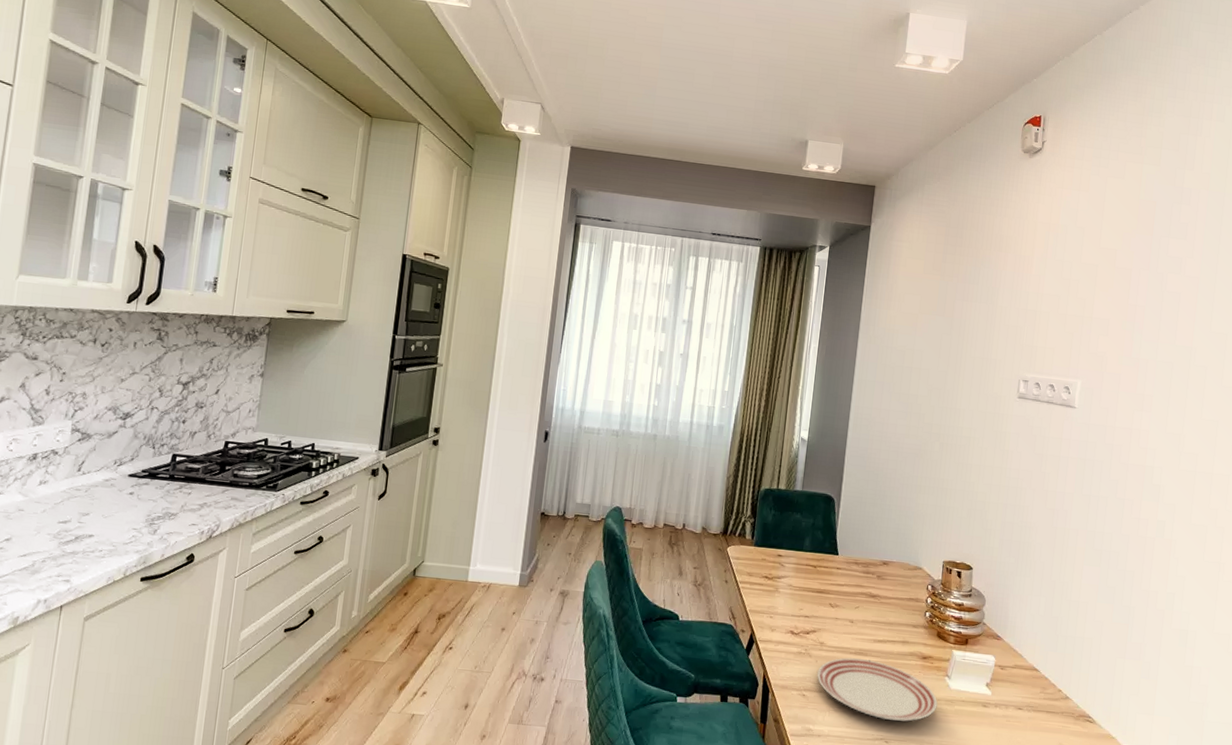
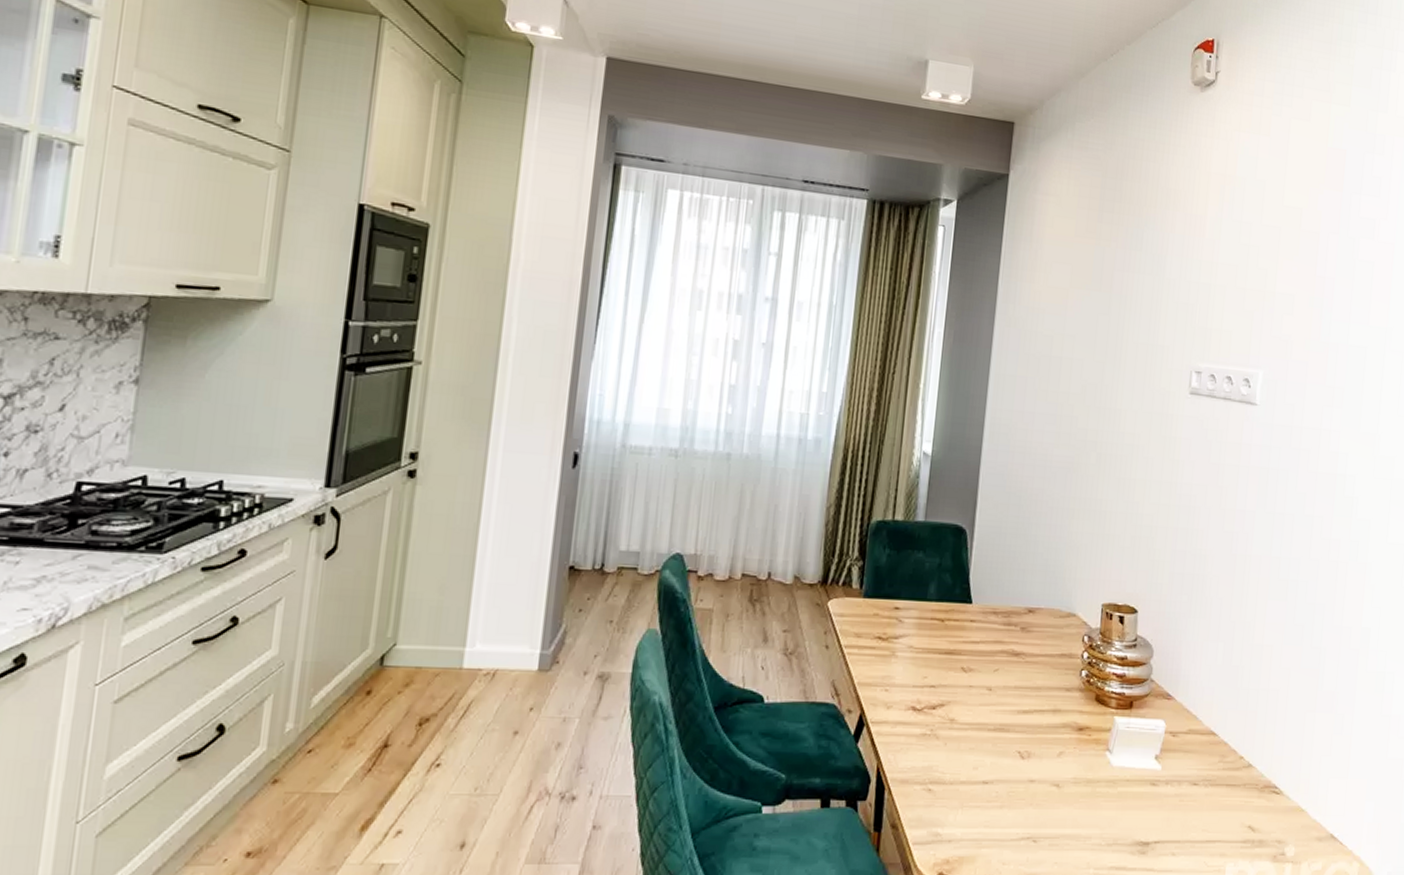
dinner plate: present [816,657,938,722] -> none [945,736,1097,813]

